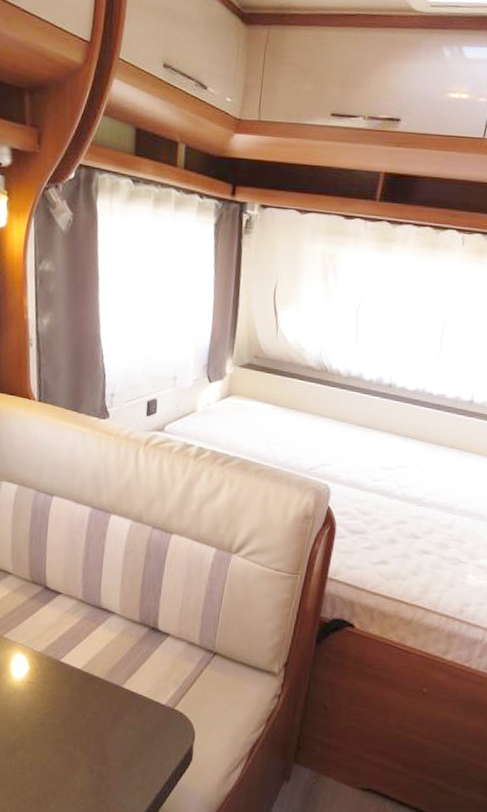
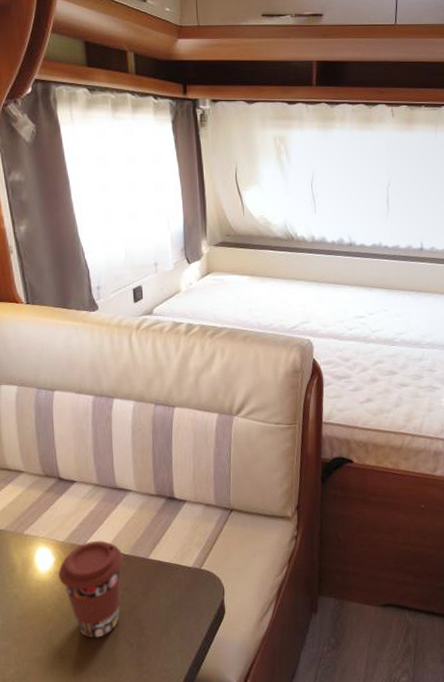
coffee cup: none [30,657,98,757] -> present [57,541,124,638]

